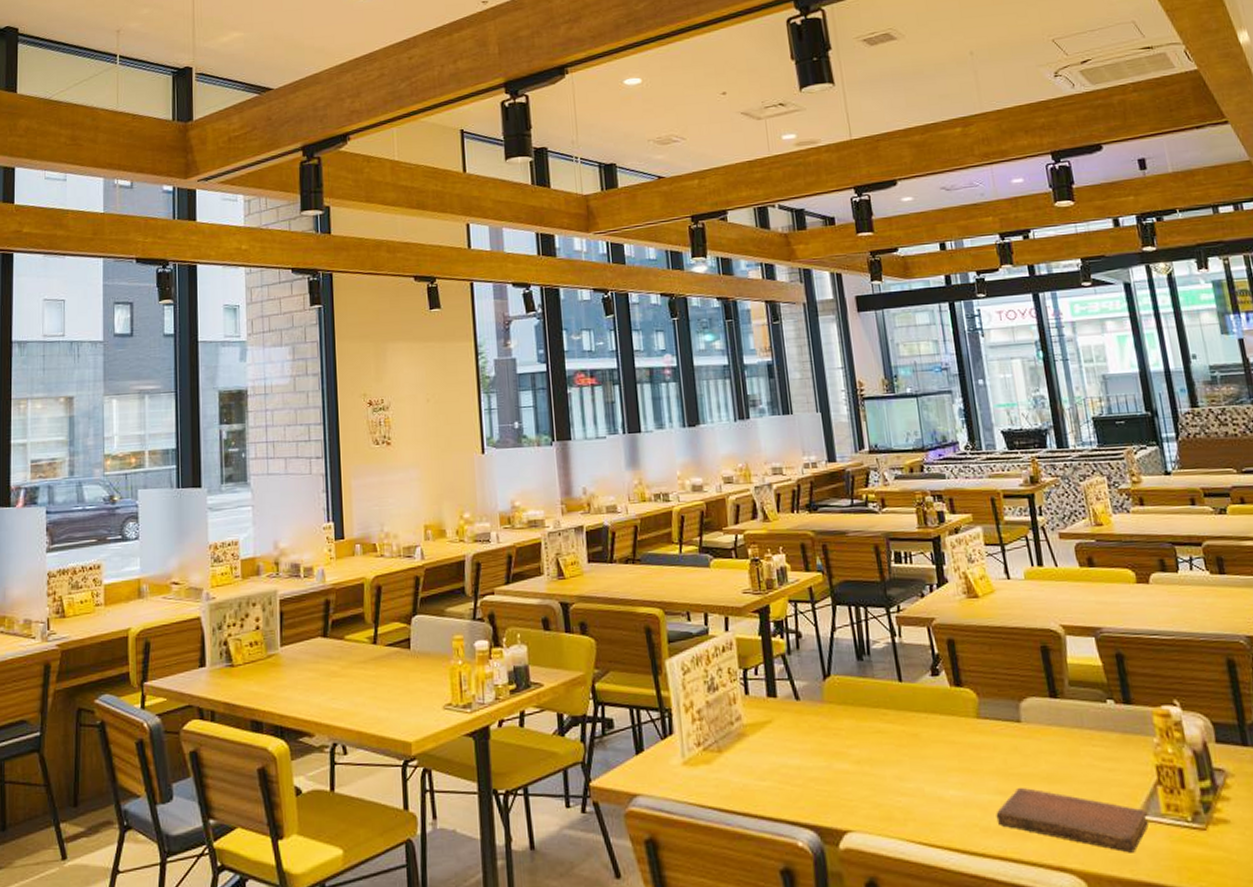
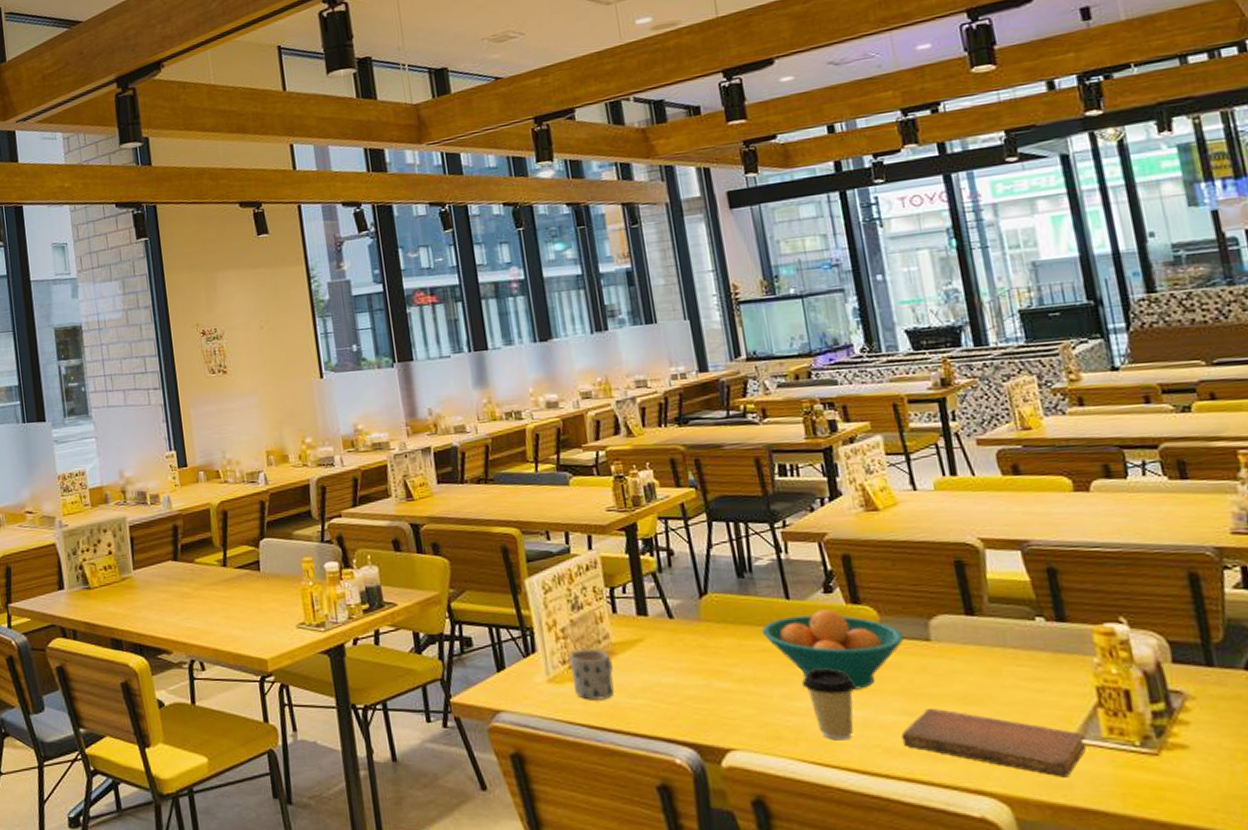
mug: none [704,731,744,783] -> present [569,649,615,700]
fruit bowl: none [877,692,999,770] -> present [761,609,904,690]
coffee cup: none [912,750,957,821] -> present [802,669,856,741]

